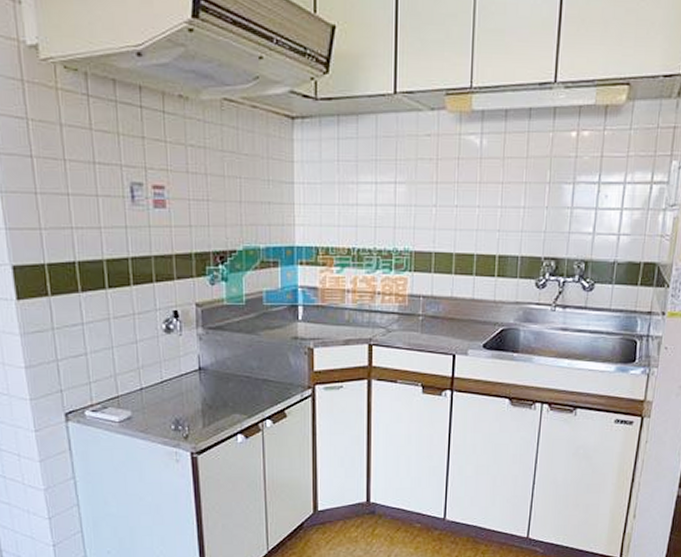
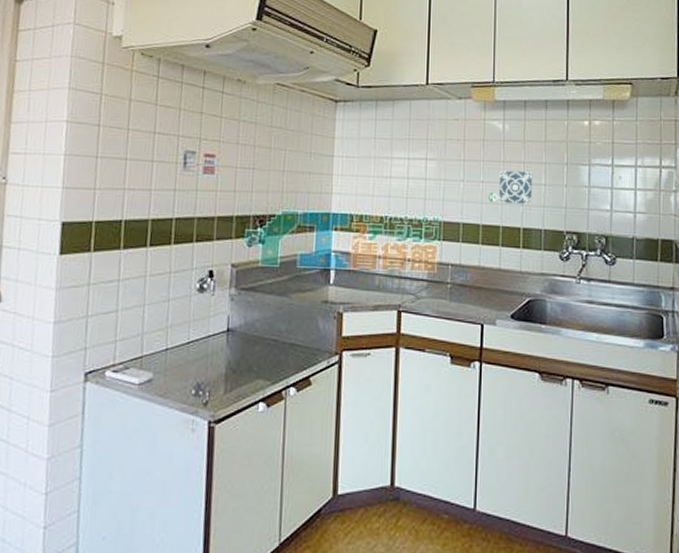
decorative tile: none [463,193,511,230] -> present [489,170,533,204]

